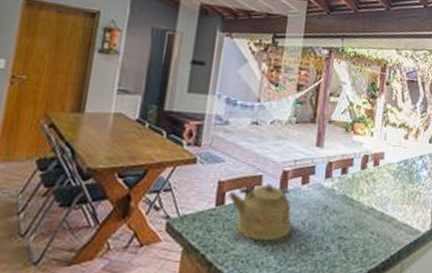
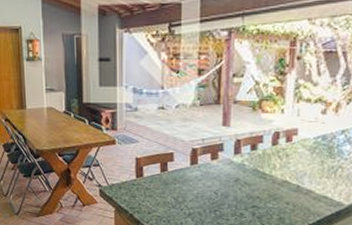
kettle: present [228,183,292,241] -> none [146,159,205,206]

